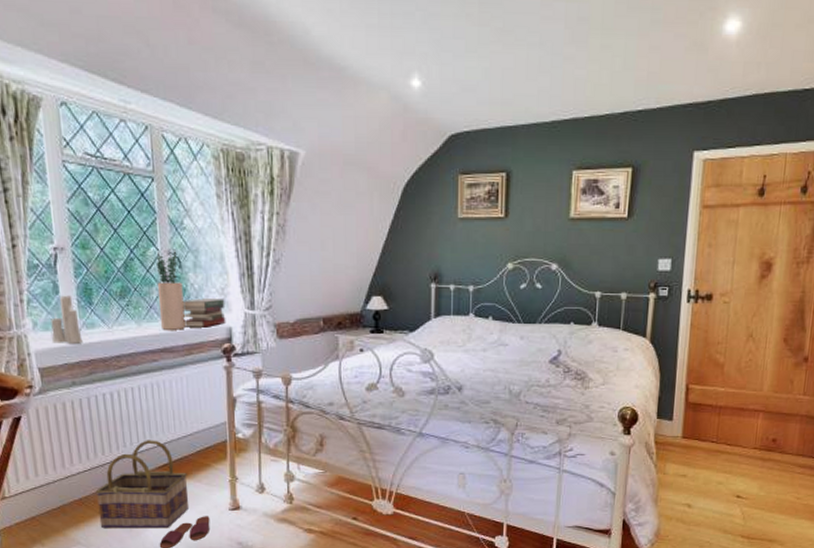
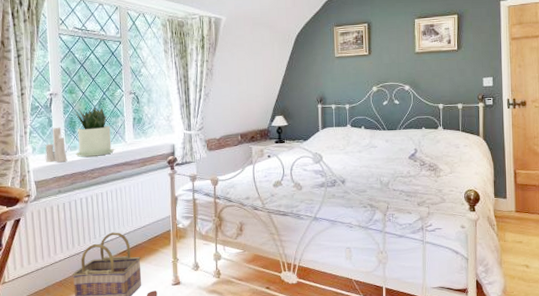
planter: none [90,271,149,339] -> present [74,107,115,158]
vase: present [156,249,185,330] -> none [121,90,141,149]
books: present [182,298,226,327] -> none [139,124,171,146]

